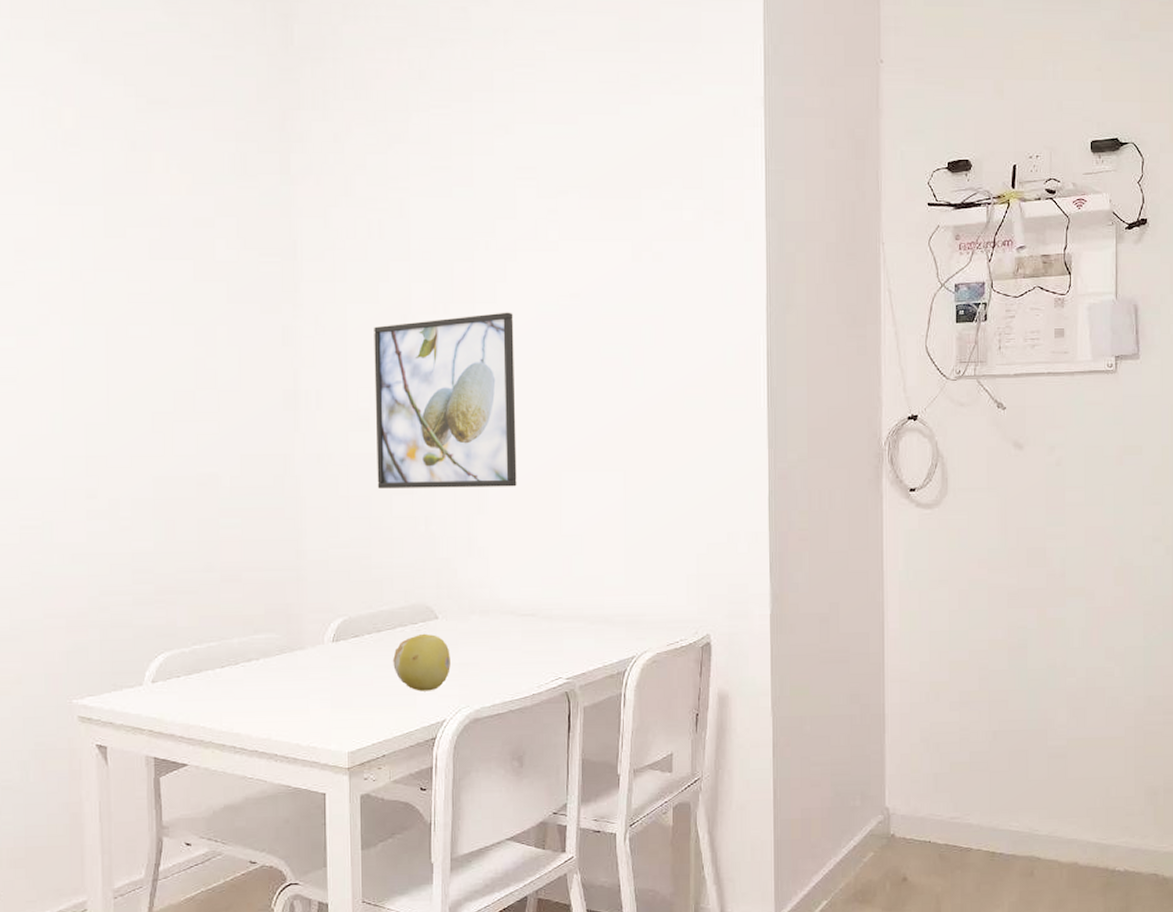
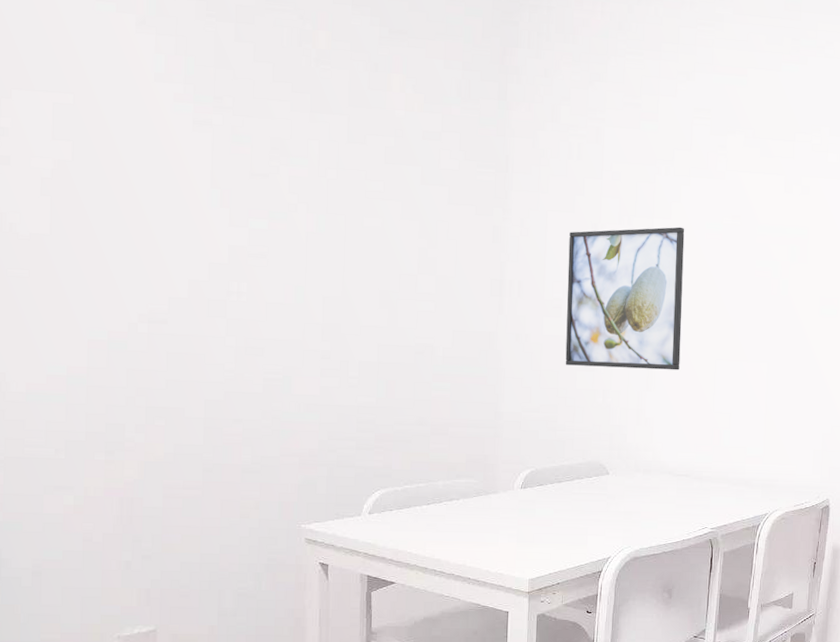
fruit: present [393,633,451,691] -> none [570,486,617,533]

